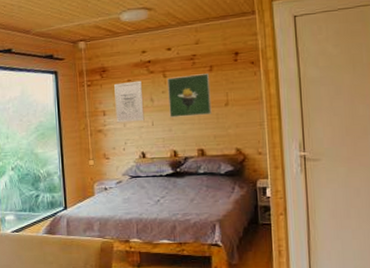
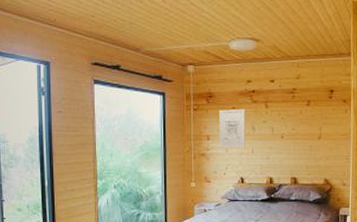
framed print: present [168,73,212,118] -> none [268,107,307,147]

